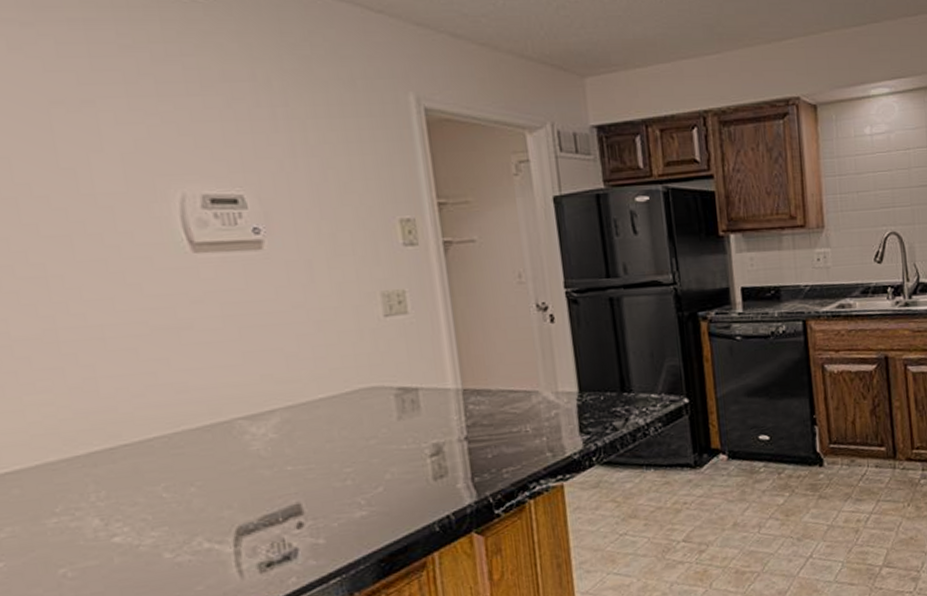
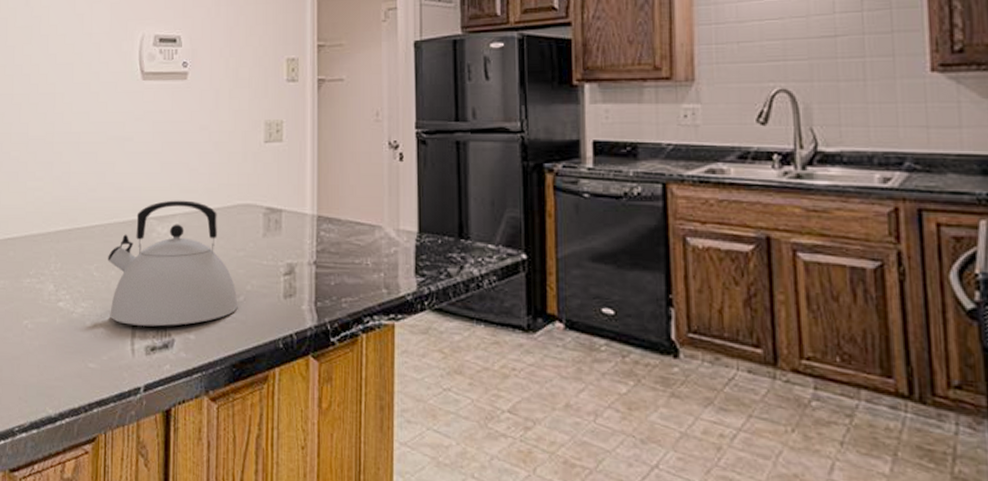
kettle: none [181,391,378,545] -> present [108,200,238,327]

